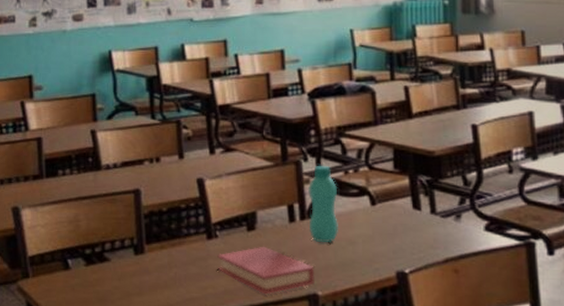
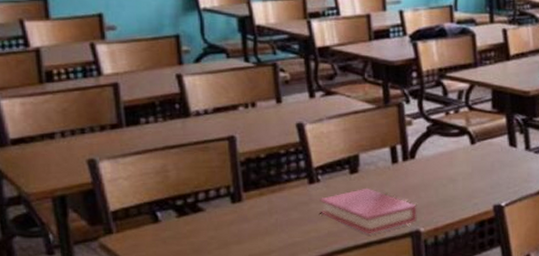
bottle: present [308,165,339,243] -> none [411,106,441,182]

